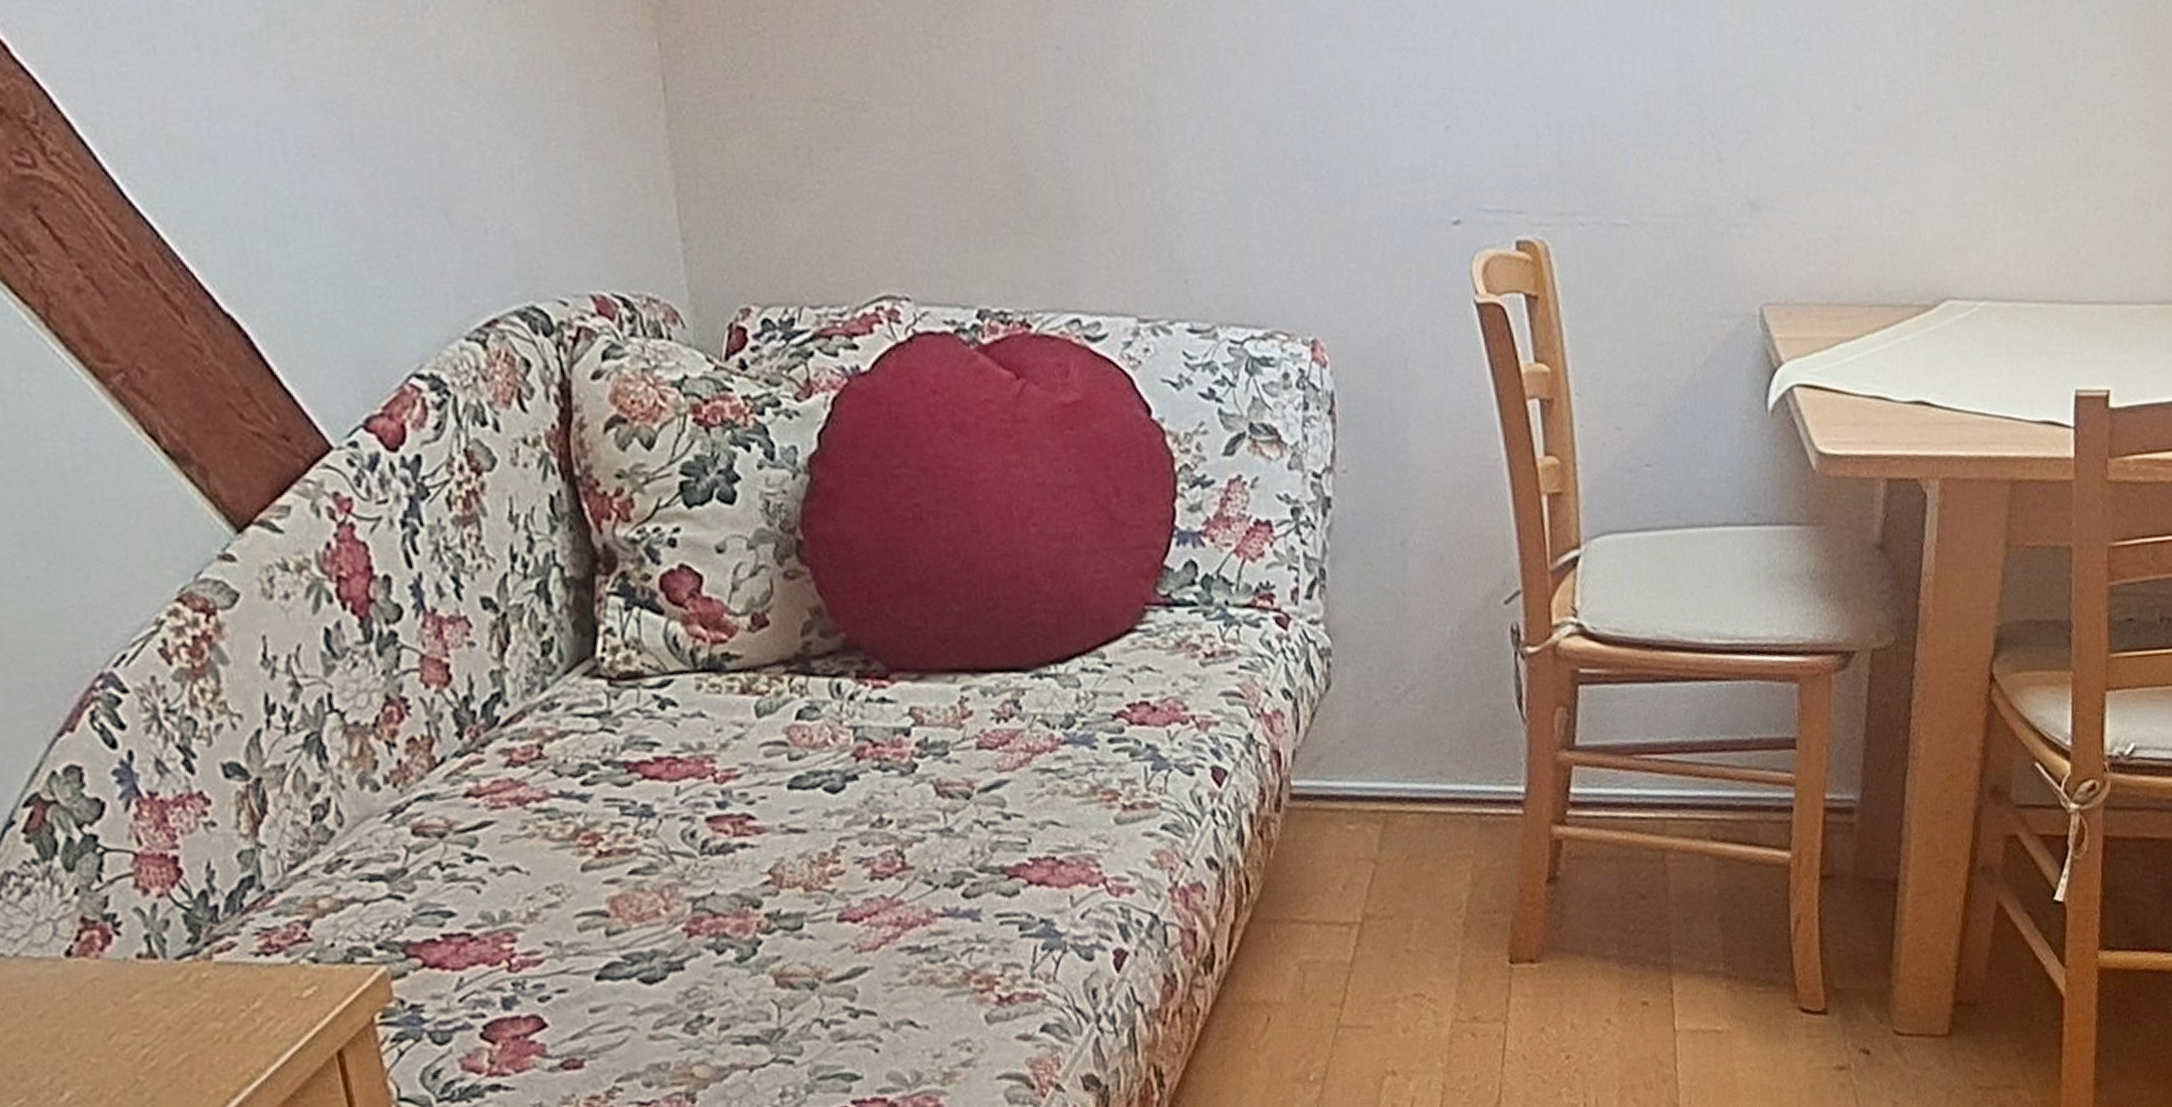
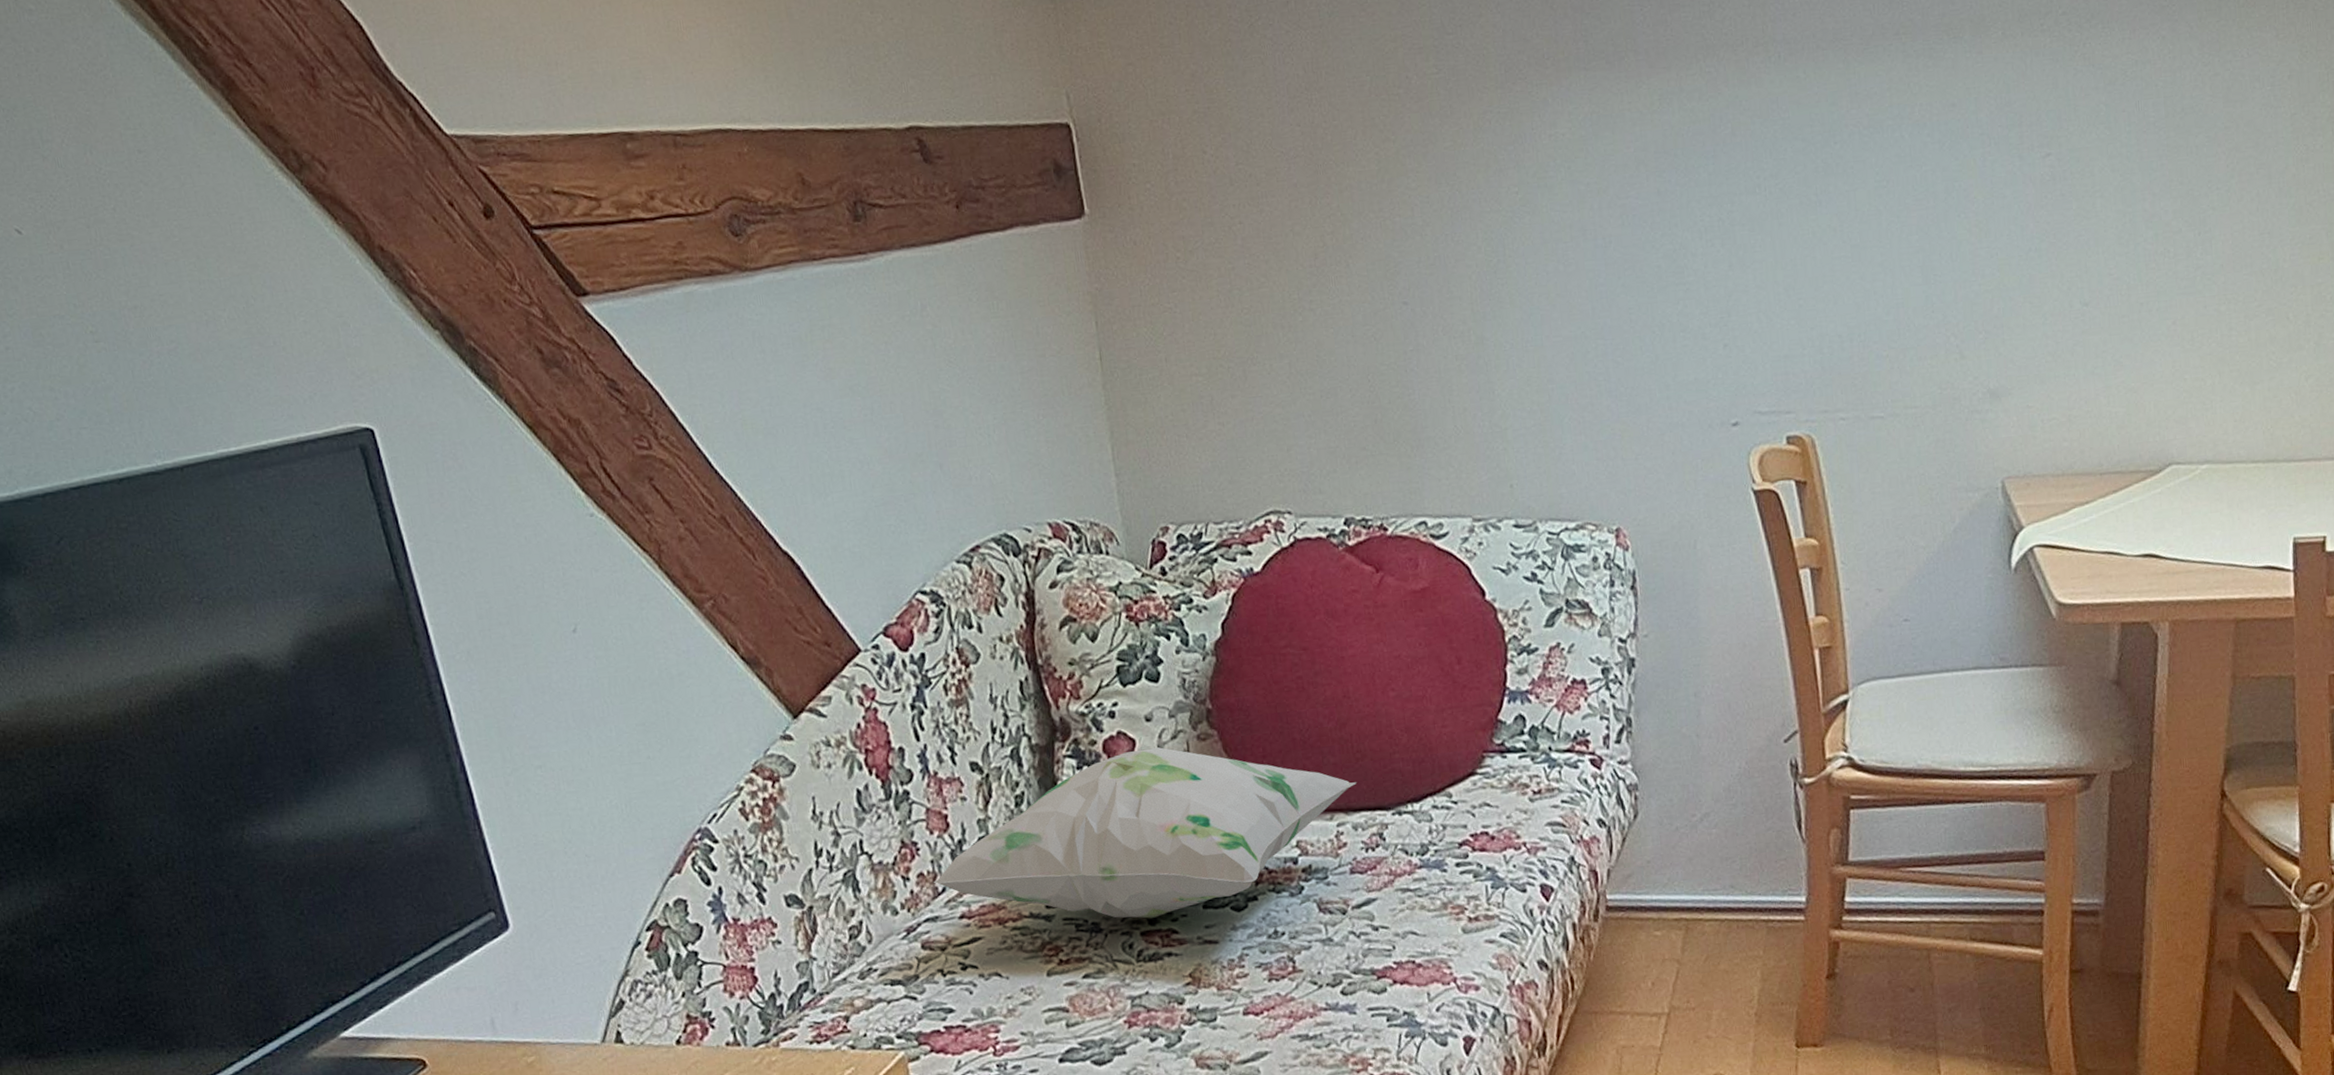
decorative pillow: none [428,586,986,801] -> present [933,747,1356,919]

